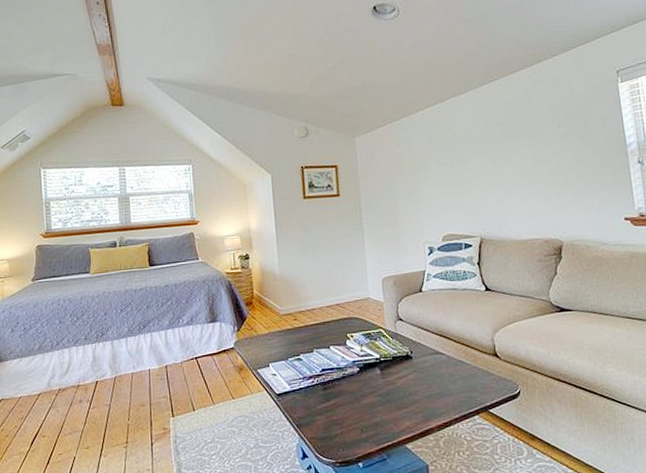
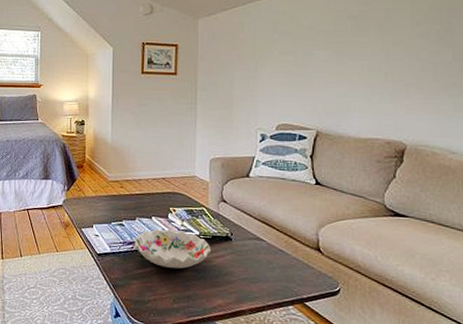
decorative bowl: none [314,356,394,397] -> present [134,229,212,269]

